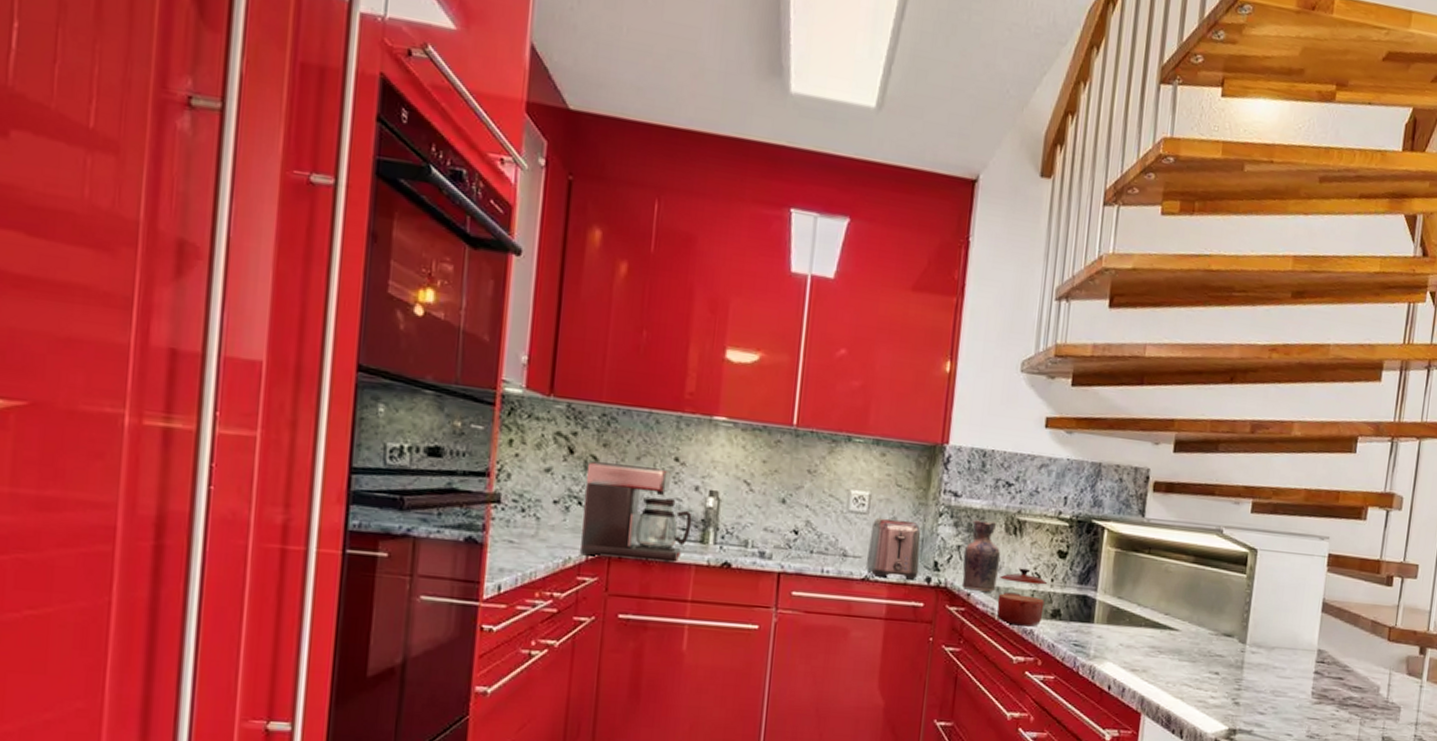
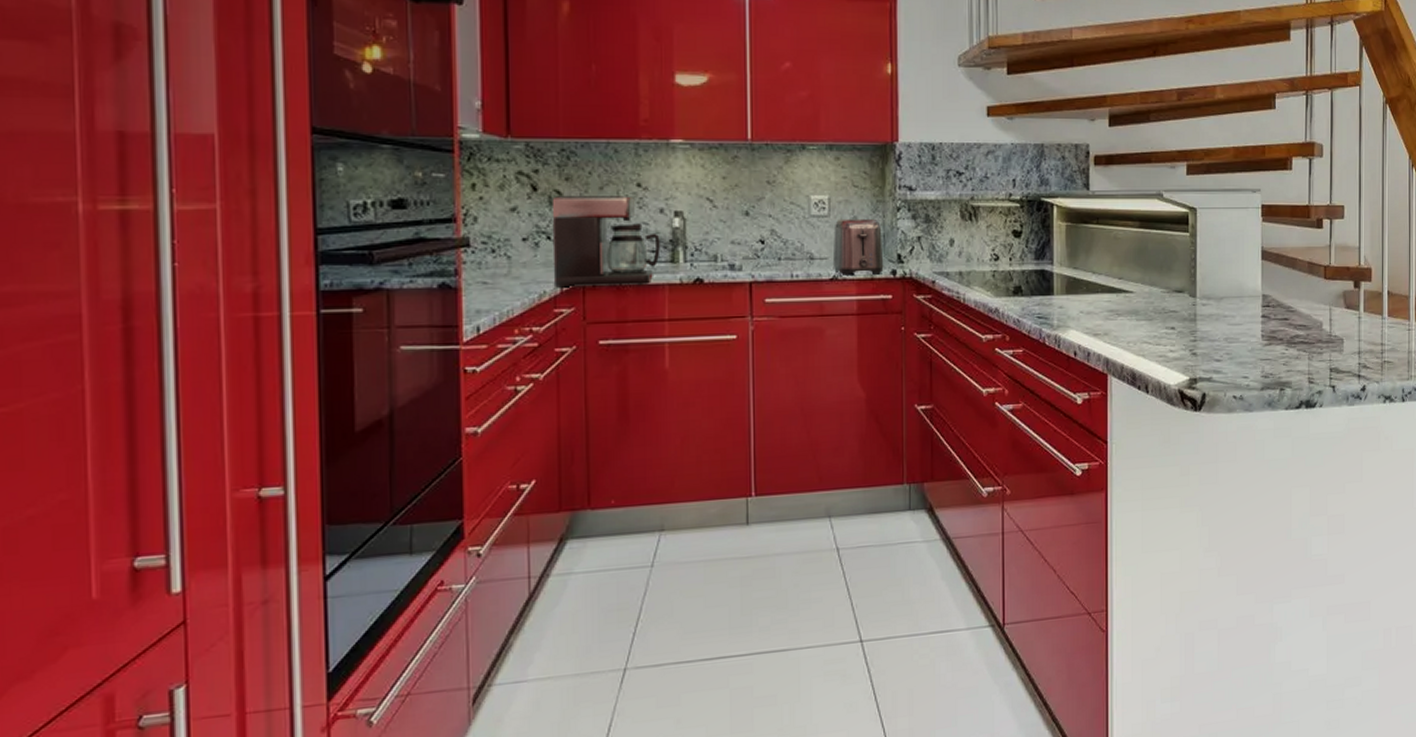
ceramic jug: present [961,520,1001,593] -> none [924,211,960,279]
saucepan: present [997,568,1048,627] -> none [961,251,1007,306]

